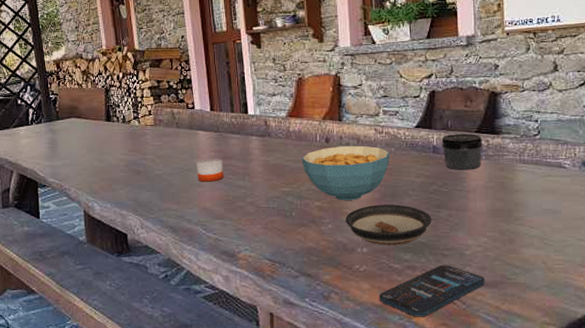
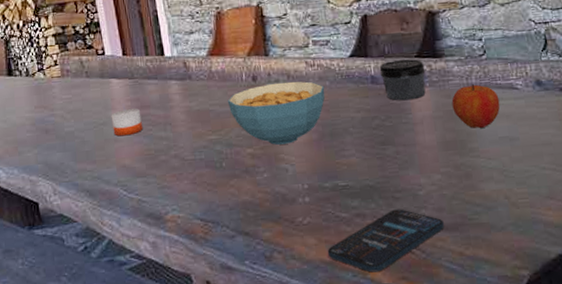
saucer: present [345,205,432,245] -> none [282,144,378,193]
apple: none [504,161,548,201] -> present [451,84,501,129]

